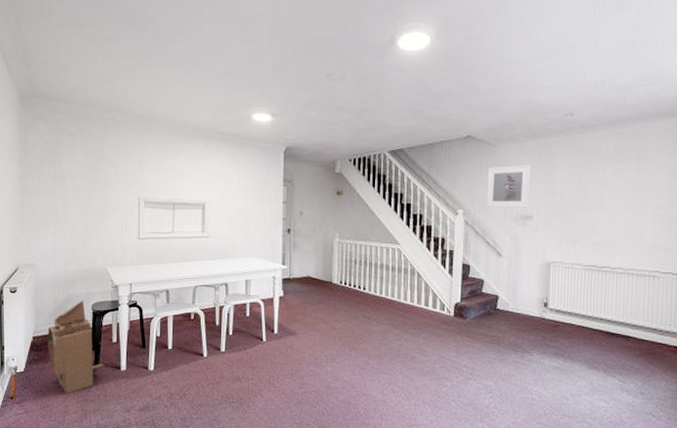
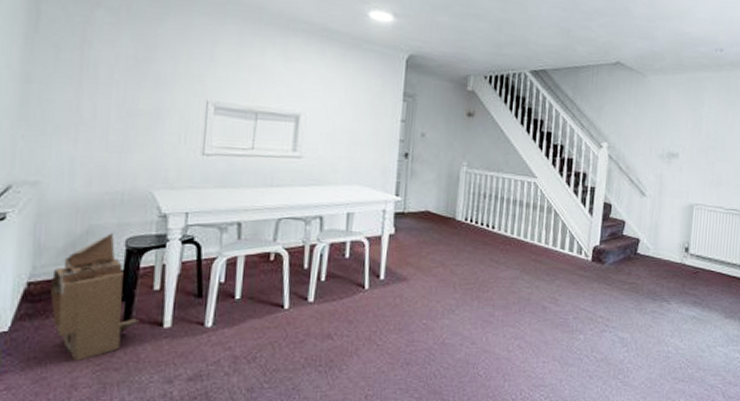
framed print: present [486,164,530,208] -> none [632,98,679,145]

